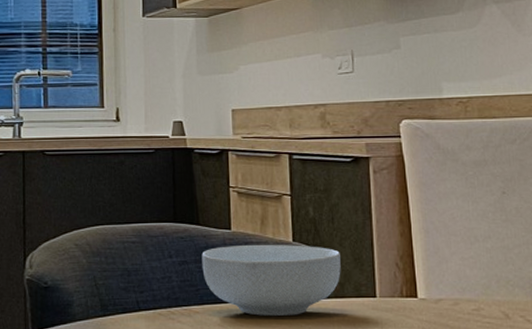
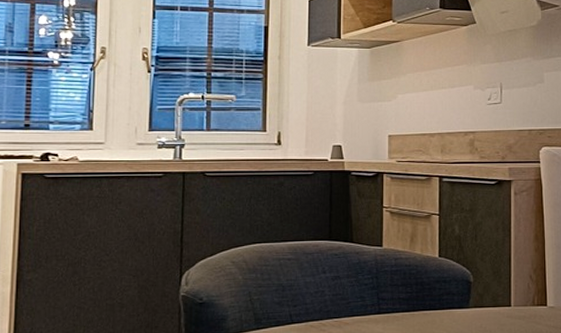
cereal bowl: present [201,244,341,316] -> none [354,259,481,326]

